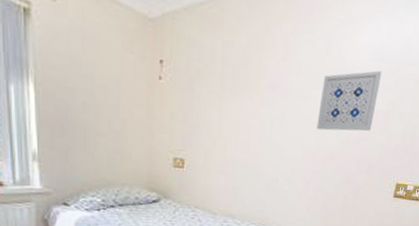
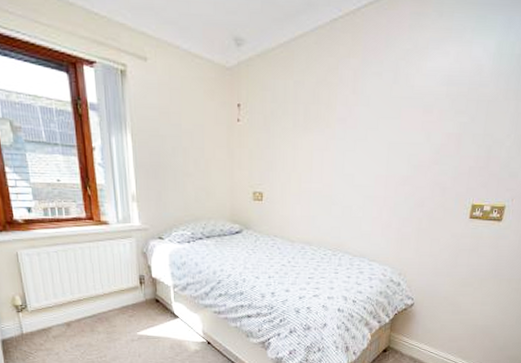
wall art: present [316,70,382,132] -> none [387,95,452,157]

